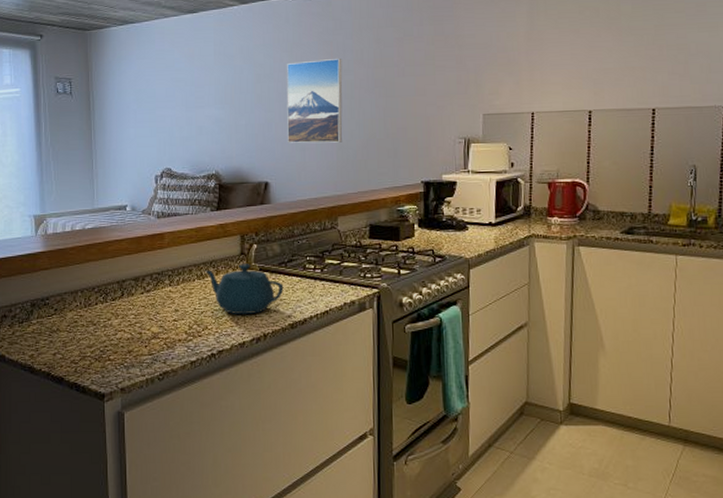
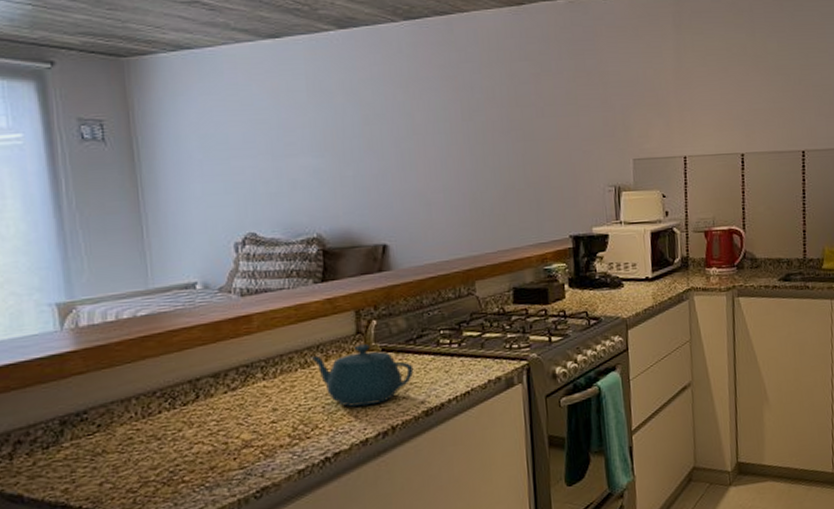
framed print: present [286,59,343,143] -> none [402,97,475,197]

